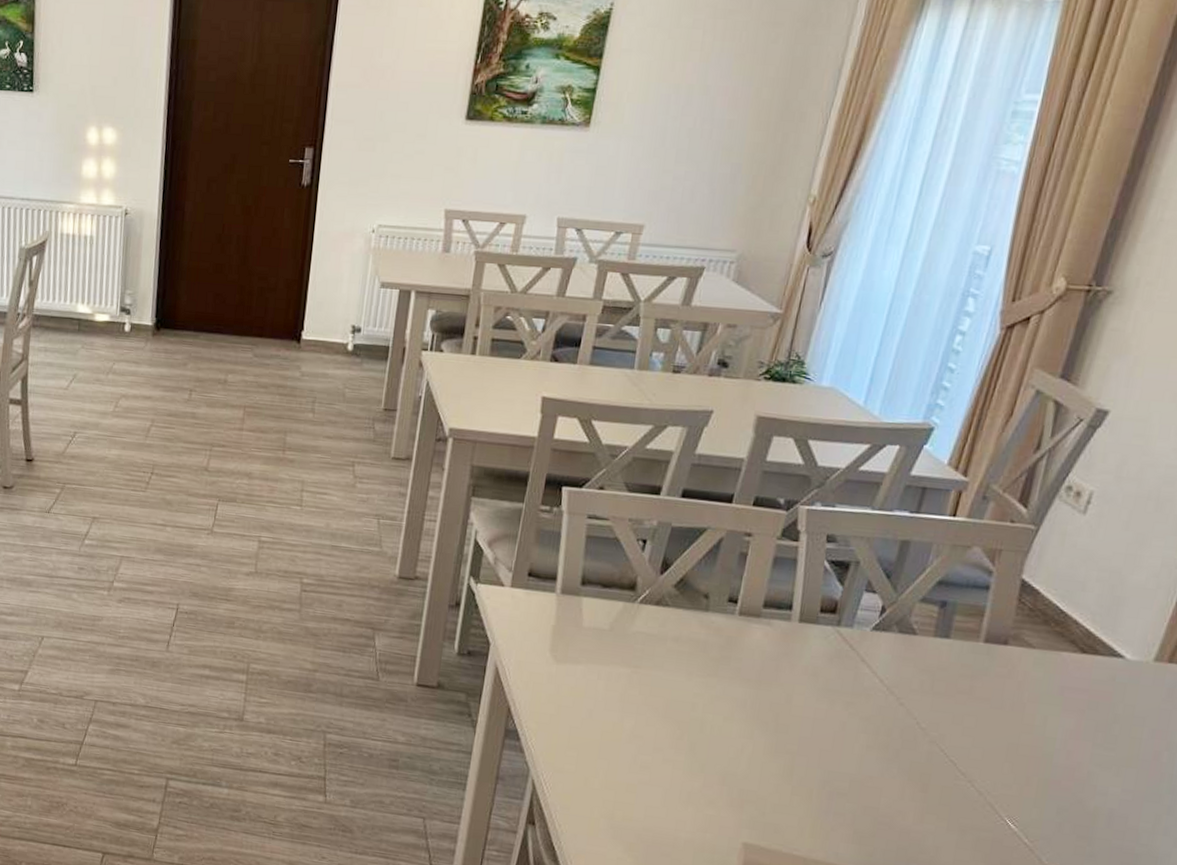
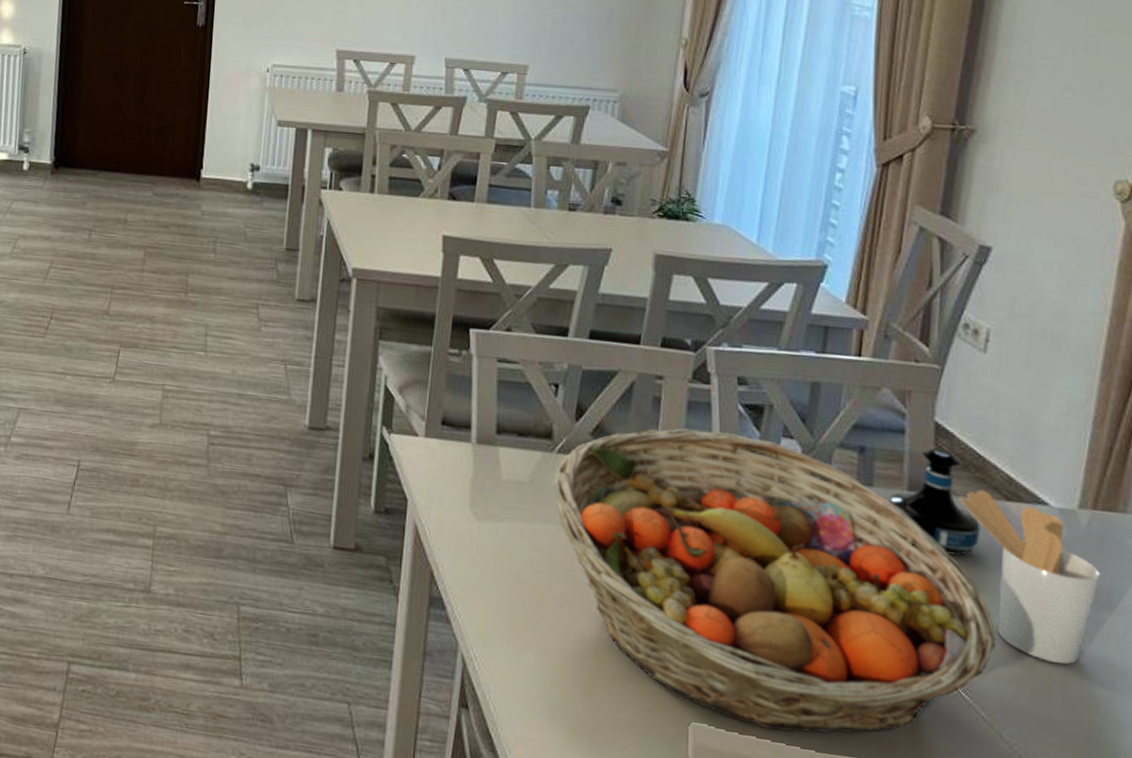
fruit basket: none [634,582,1050,854] -> present [555,428,996,734]
tequila bottle: none [963,603,1052,703] -> present [888,447,981,556]
utensil holder: none [1035,642,1165,800] -> present [960,489,1100,665]

